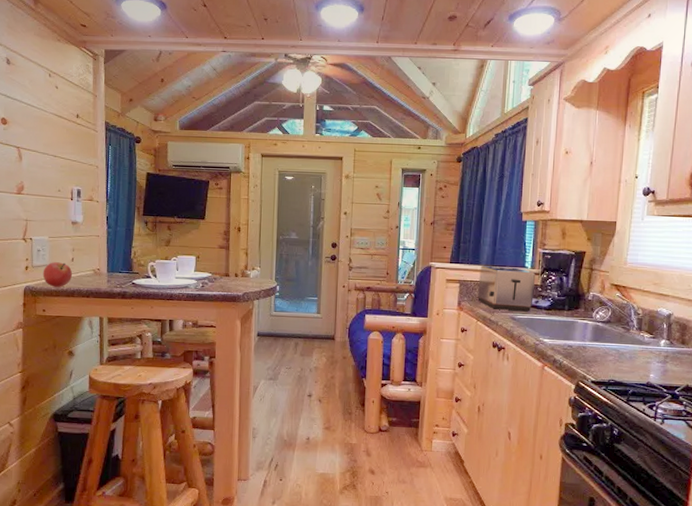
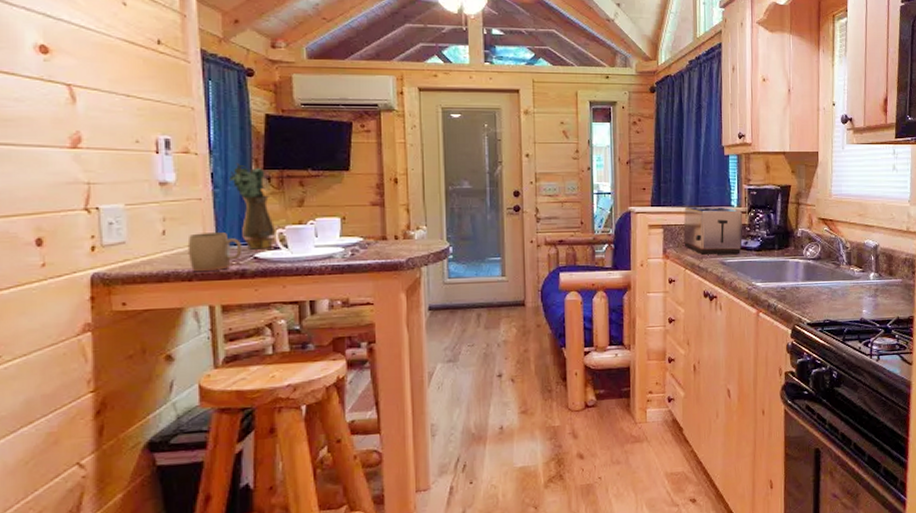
fruit: present [42,262,73,288] -> none [118,237,165,273]
mug: none [87,262,125,292] -> present [187,232,243,272]
vase: none [119,209,149,277] -> present [229,162,276,250]

